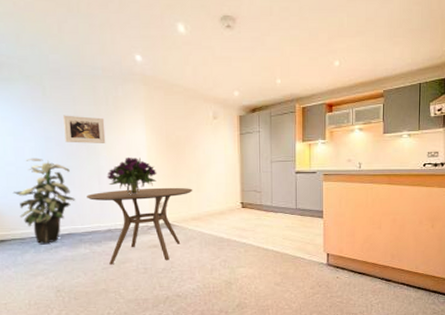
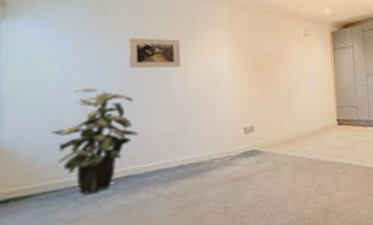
dining table: present [86,187,193,265] -> none [153,109,284,209]
bouquet: present [107,156,157,195] -> none [180,79,242,123]

